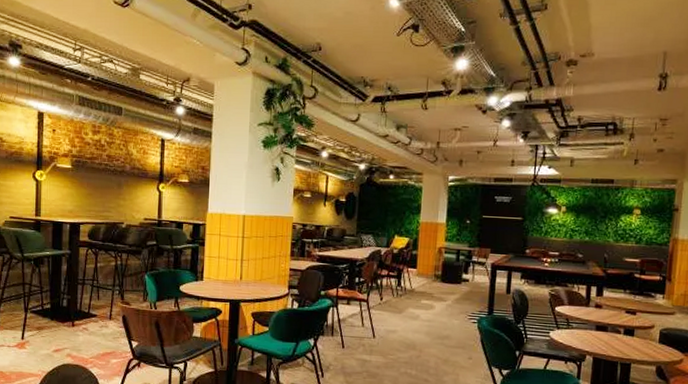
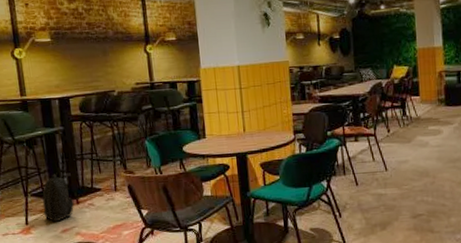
backpack: none [40,294,70,341] -> present [42,174,75,222]

